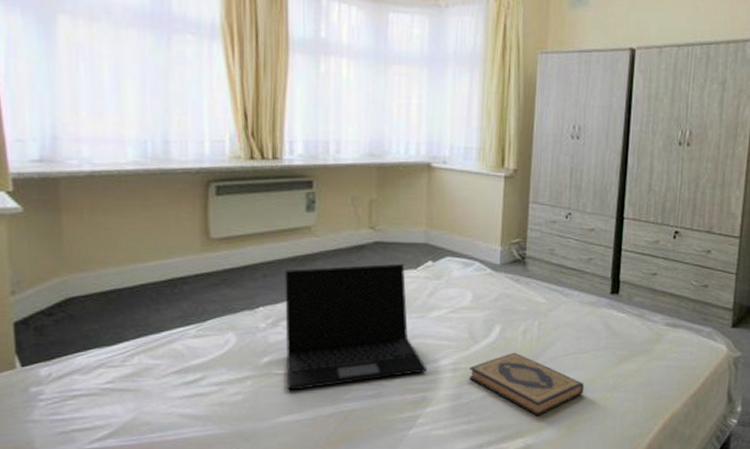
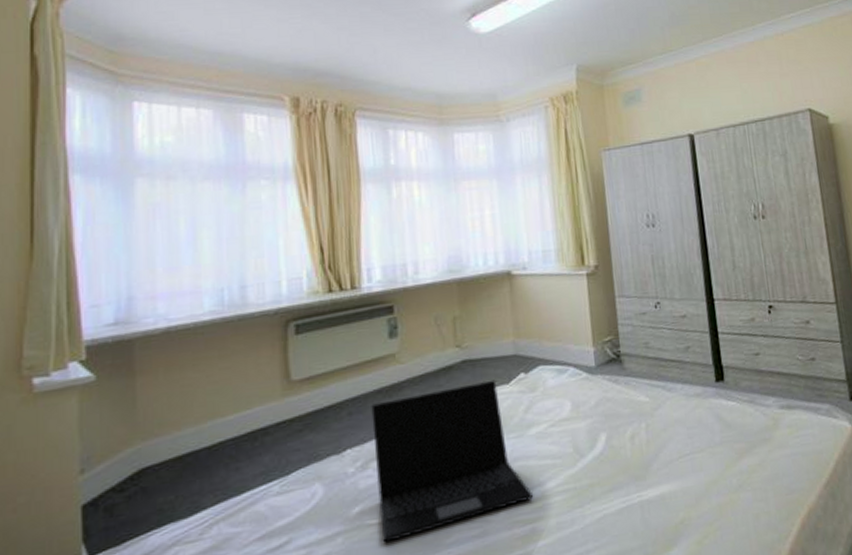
hardback book: present [468,352,585,416] -> none [578,461,708,534]

